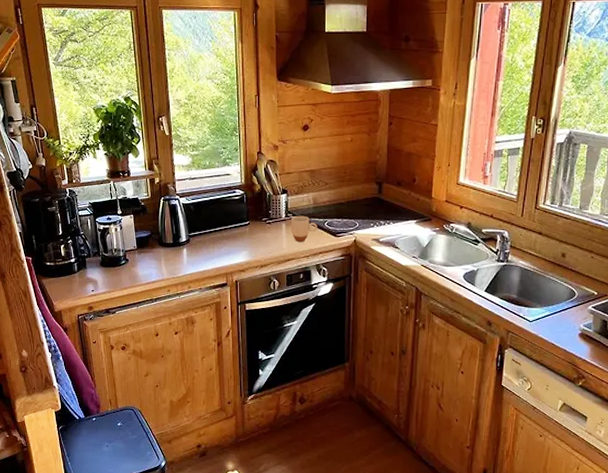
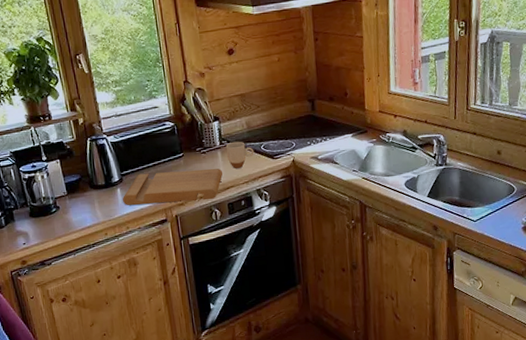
cutting board: none [188,236,286,270] -> present [123,168,223,205]

